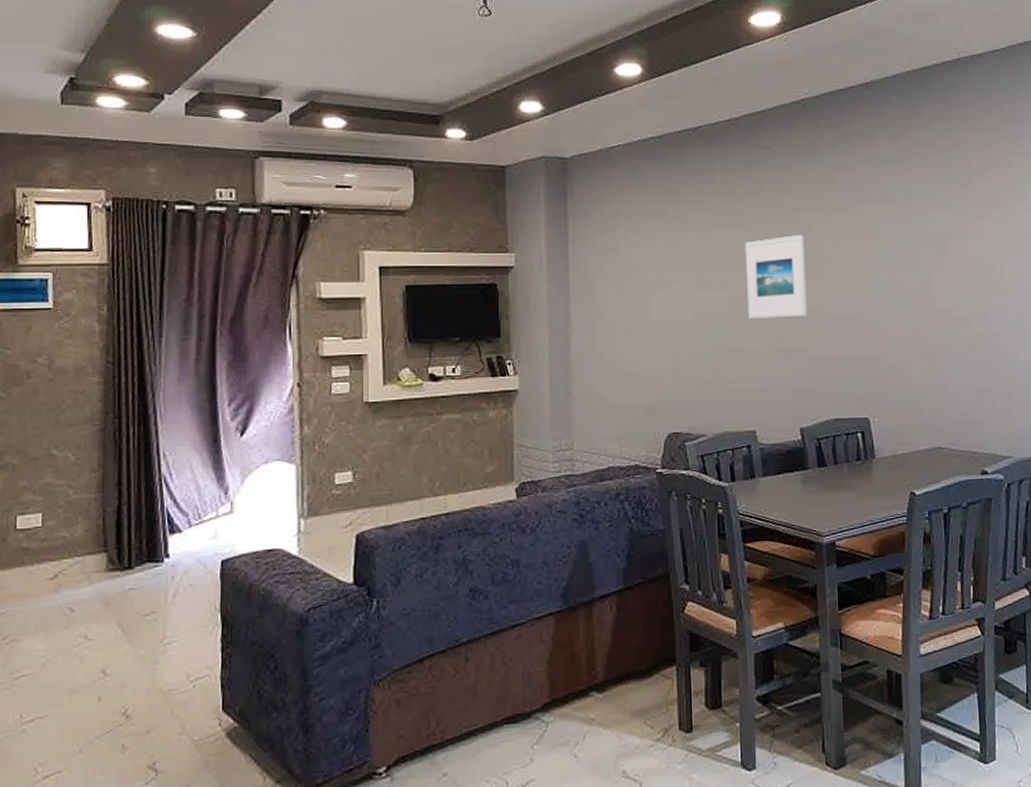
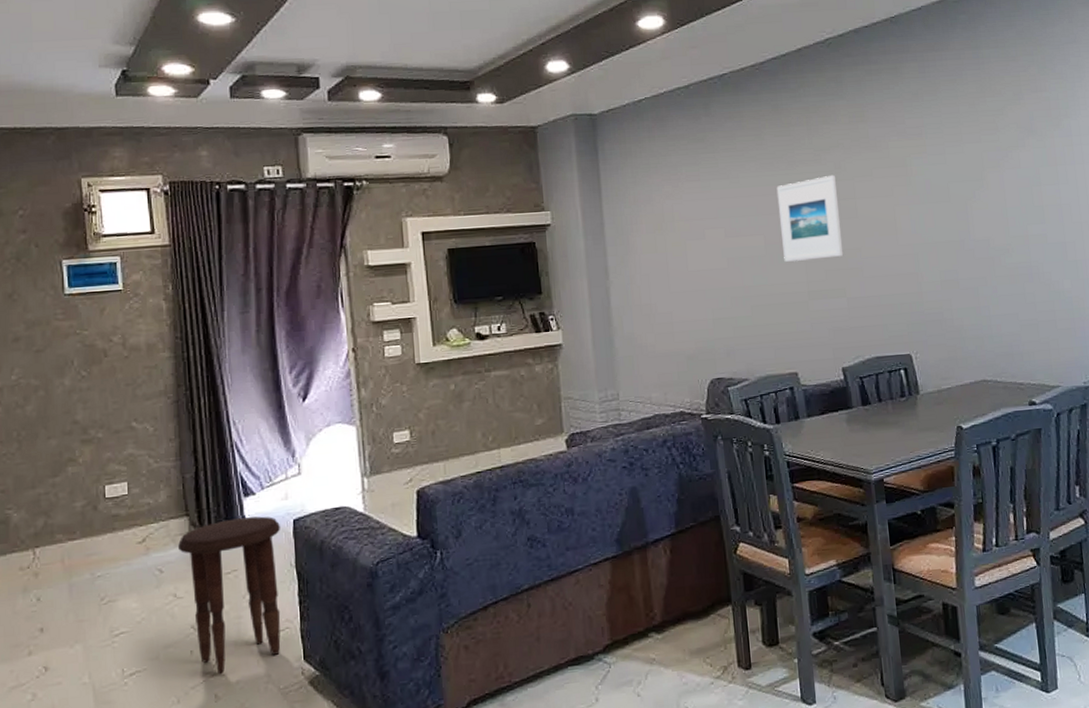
side table: none [93,555,206,724] -> present [178,516,281,675]

